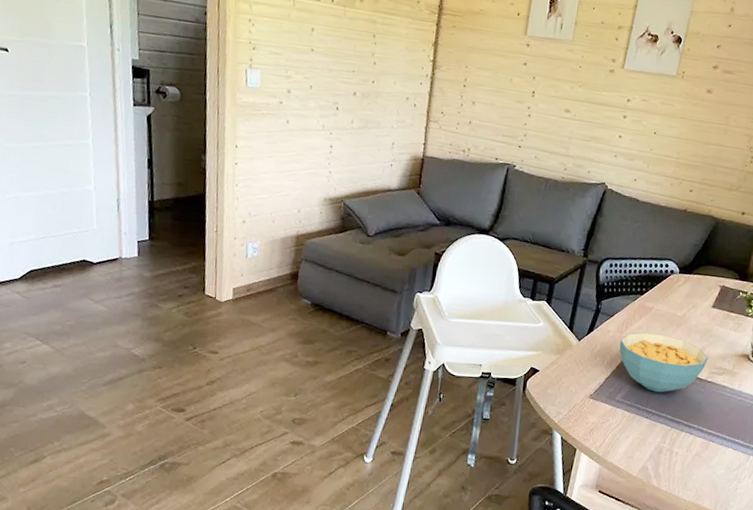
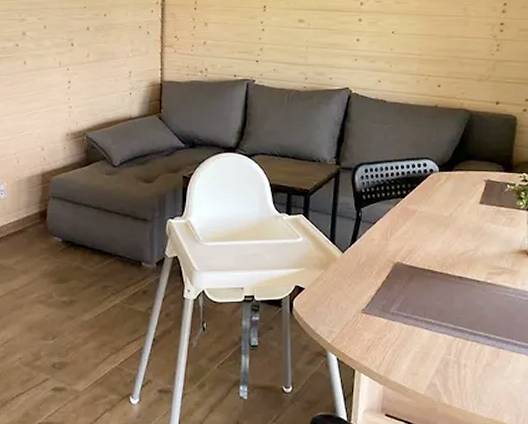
cereal bowl: present [619,332,709,393] -> none [387,238,485,300]

